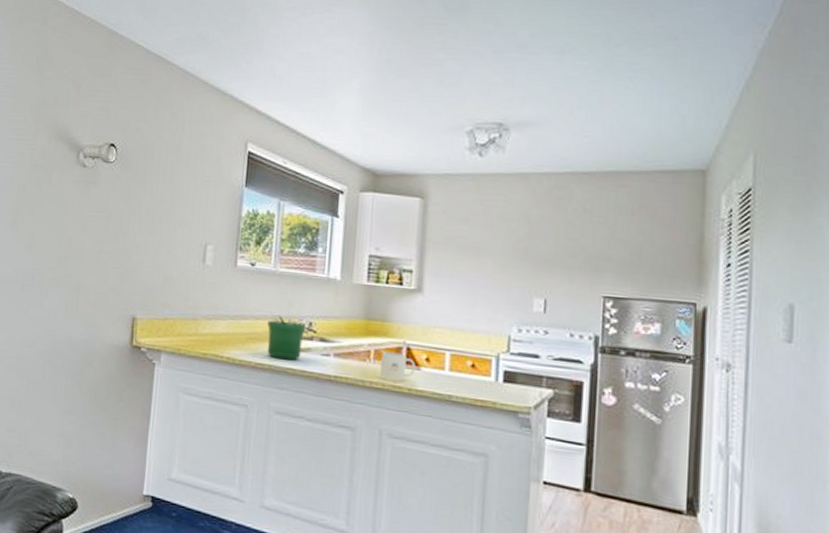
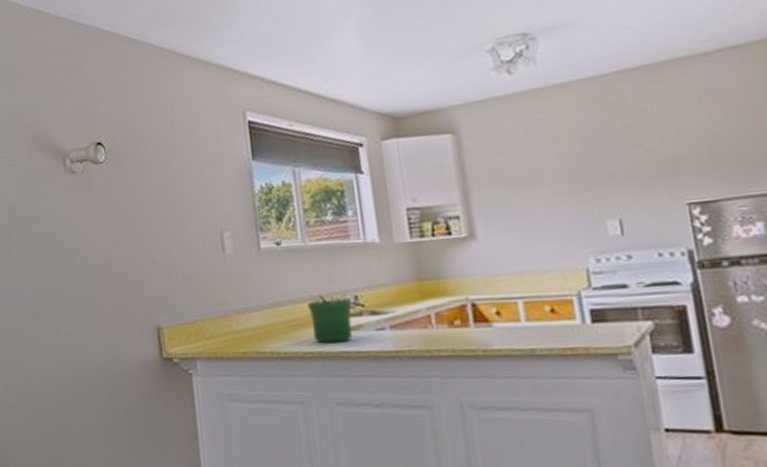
mug: present [380,351,416,383] -> none [444,311,487,346]

